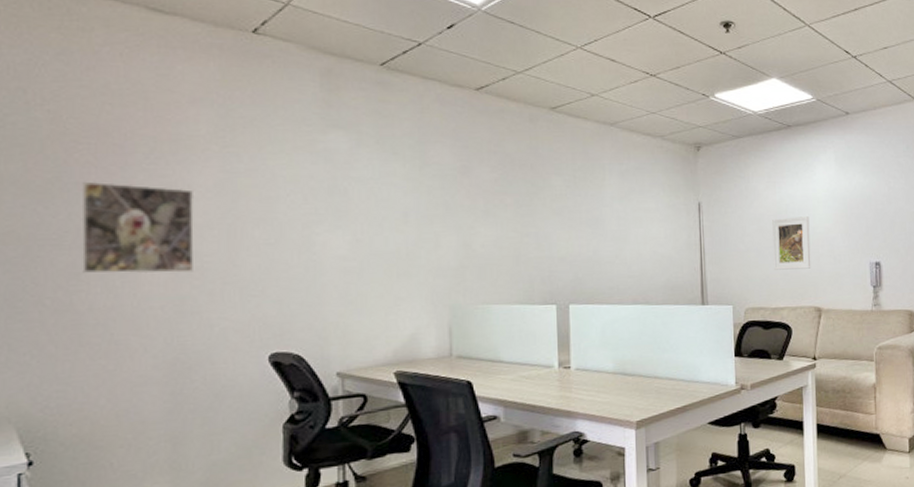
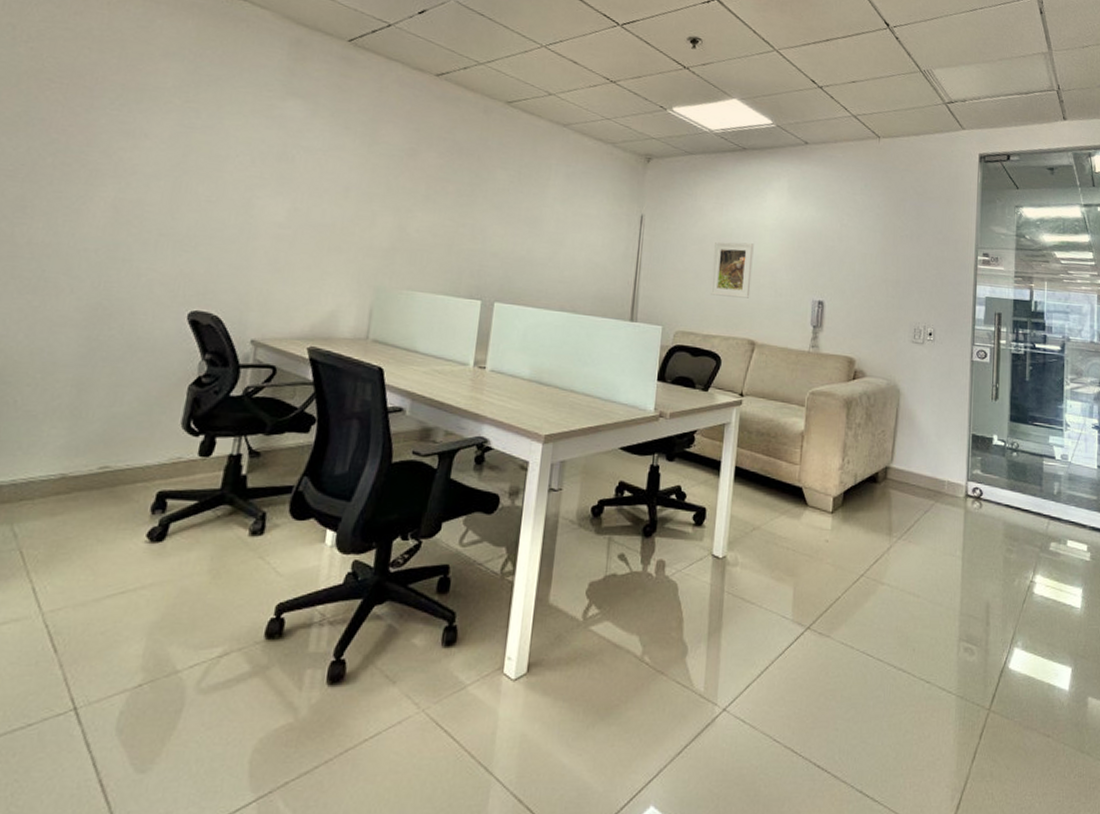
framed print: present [81,181,195,274] -> none [29,118,149,220]

